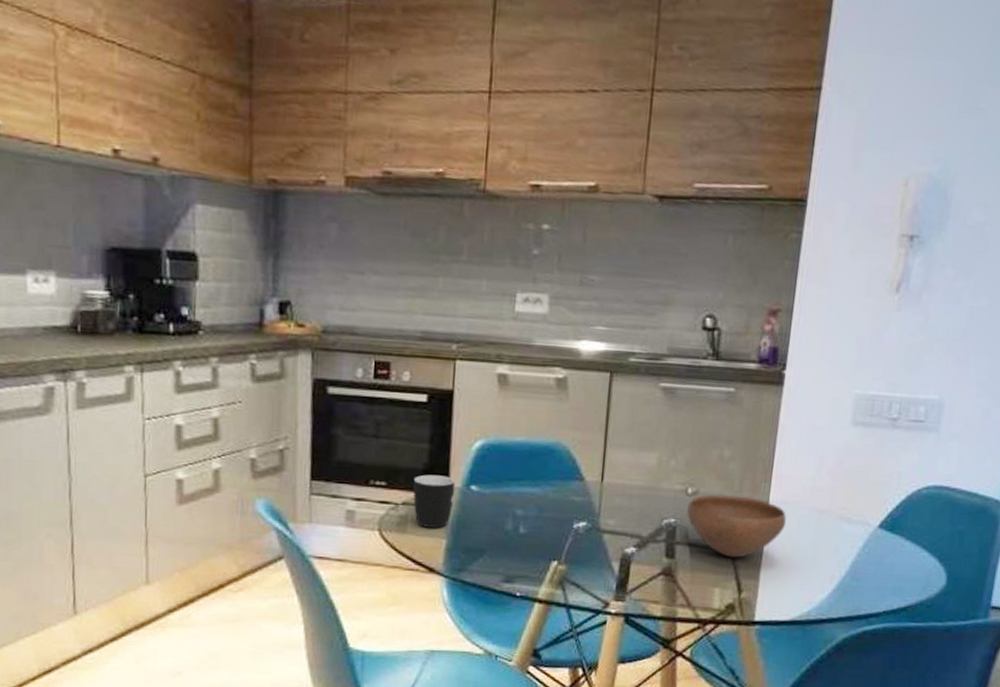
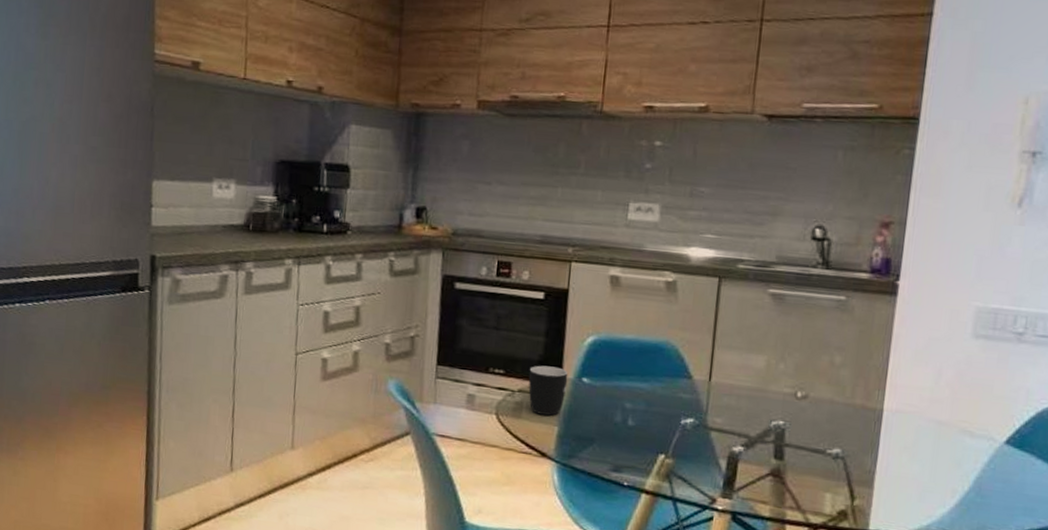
bowl: present [687,494,787,558] -> none [796,399,903,465]

